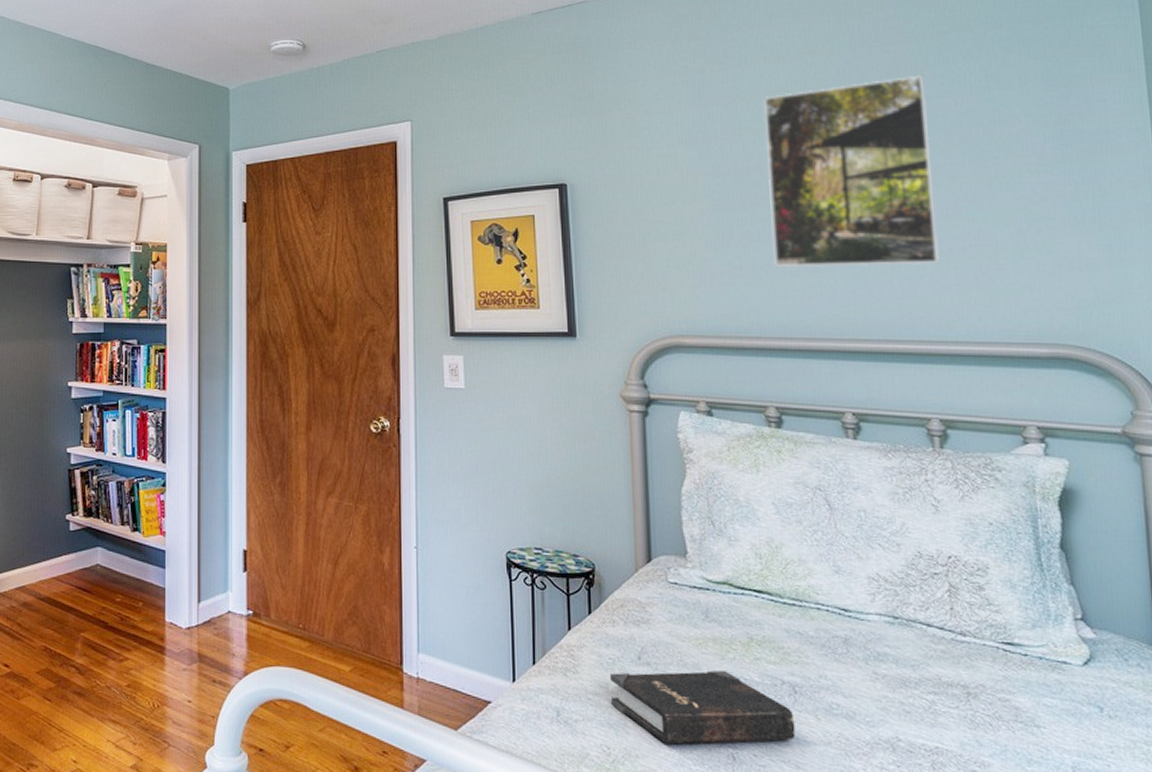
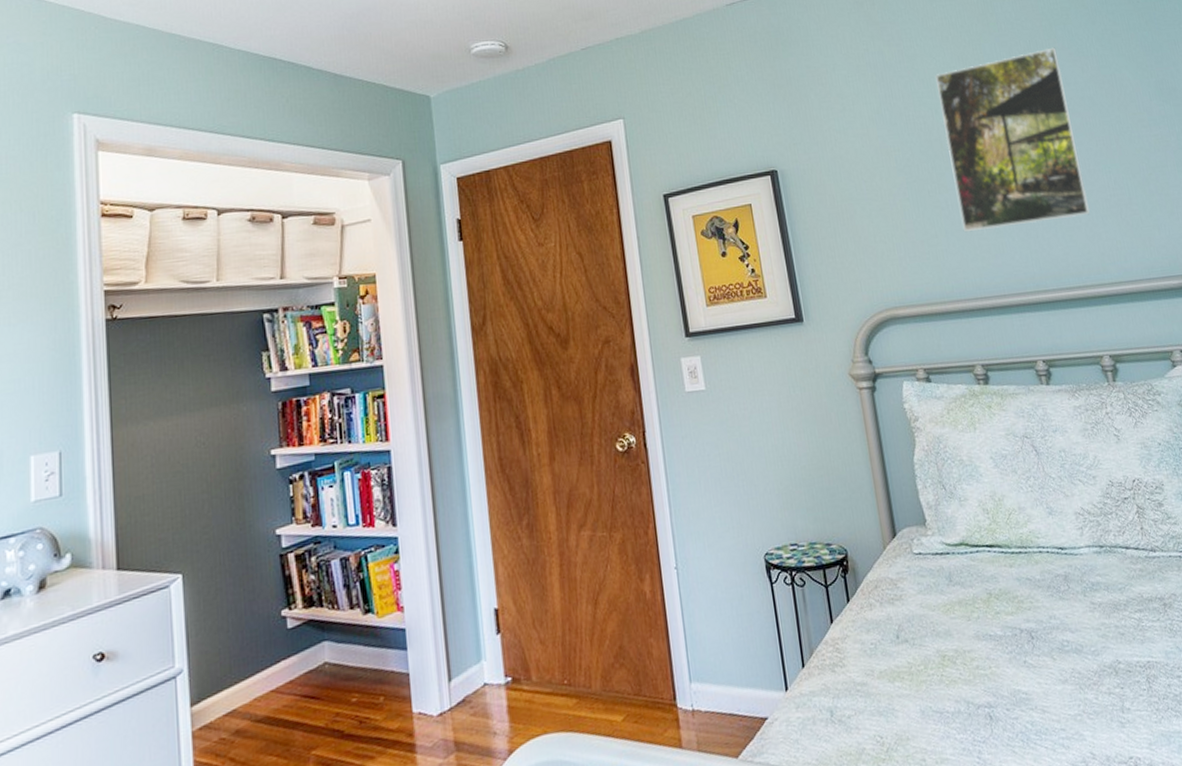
hardback book: present [610,670,796,745] -> none [874,630,1038,719]

